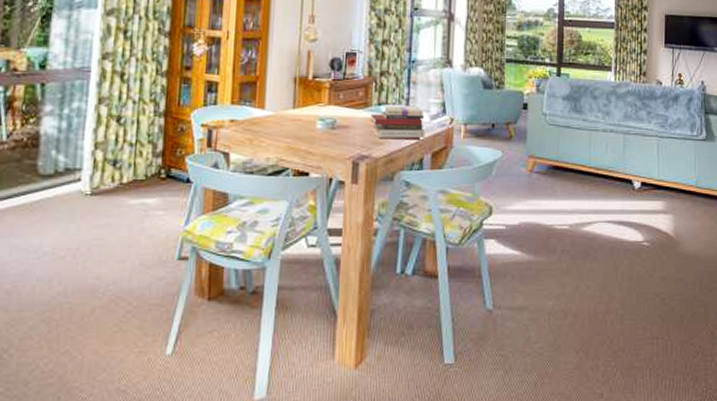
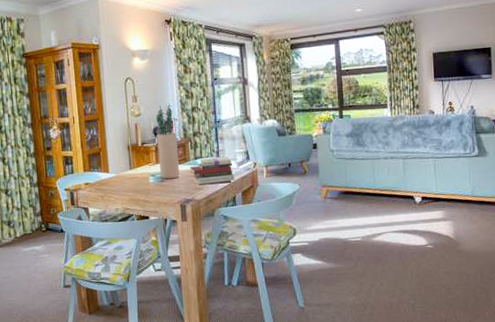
vase: none [331,30,359,127] -> present [156,103,180,180]

